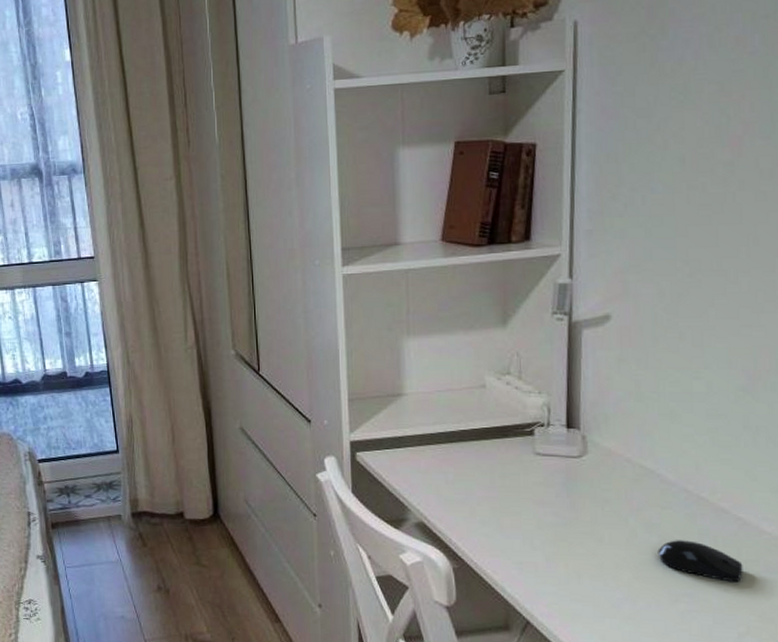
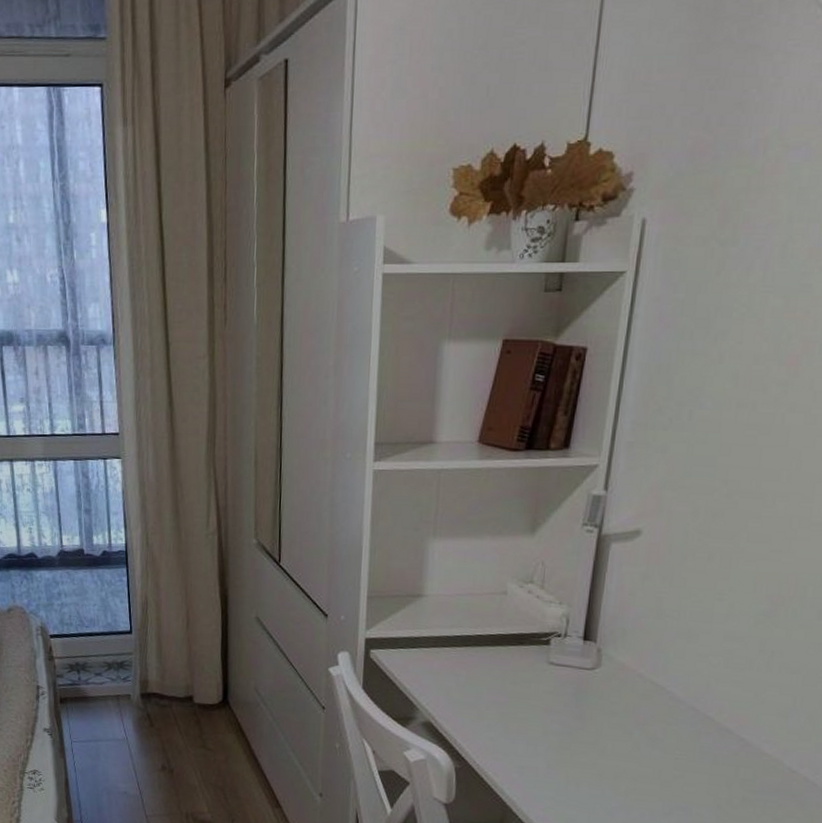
computer mouse: present [657,540,743,582] -> none [657,755,740,799]

